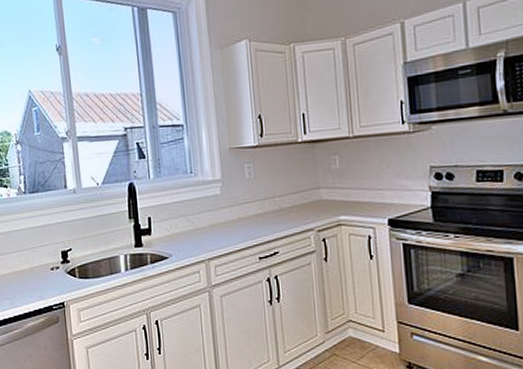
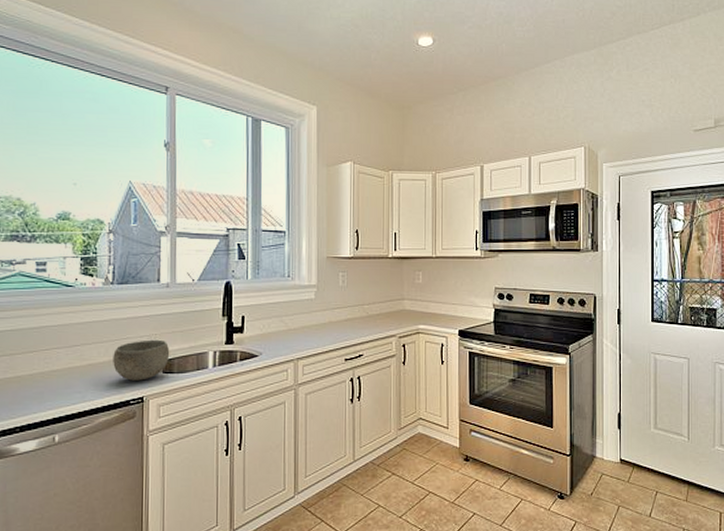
bowl: none [33,245,84,287] -> present [113,339,170,381]

